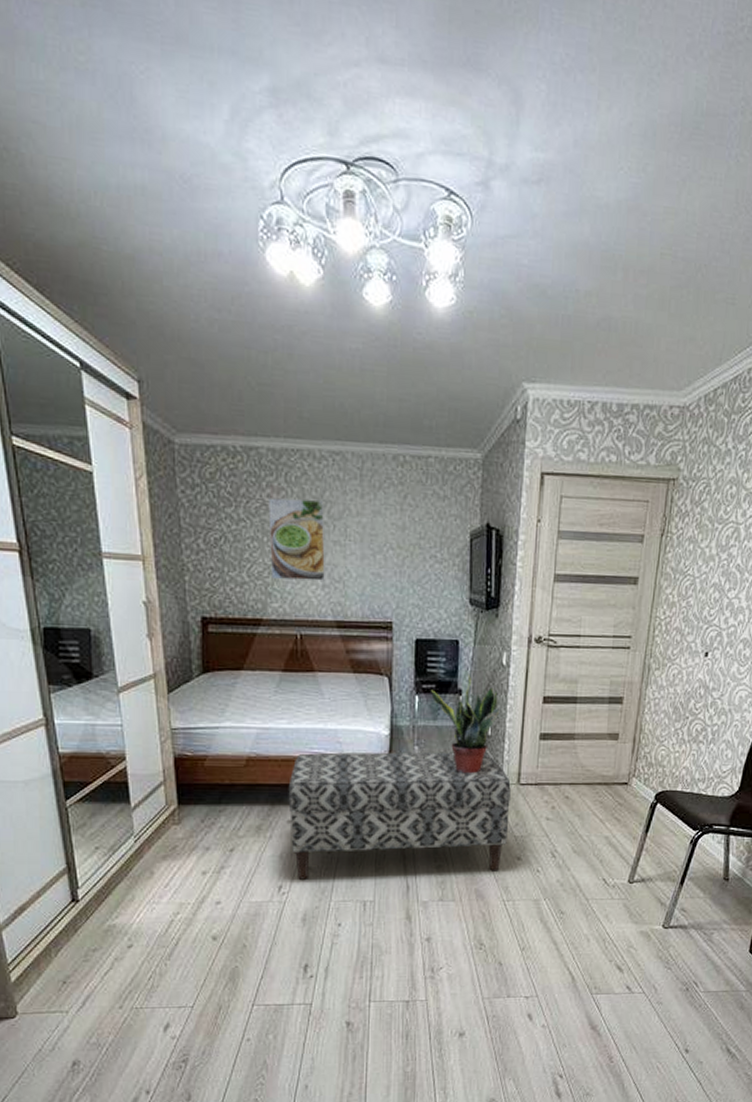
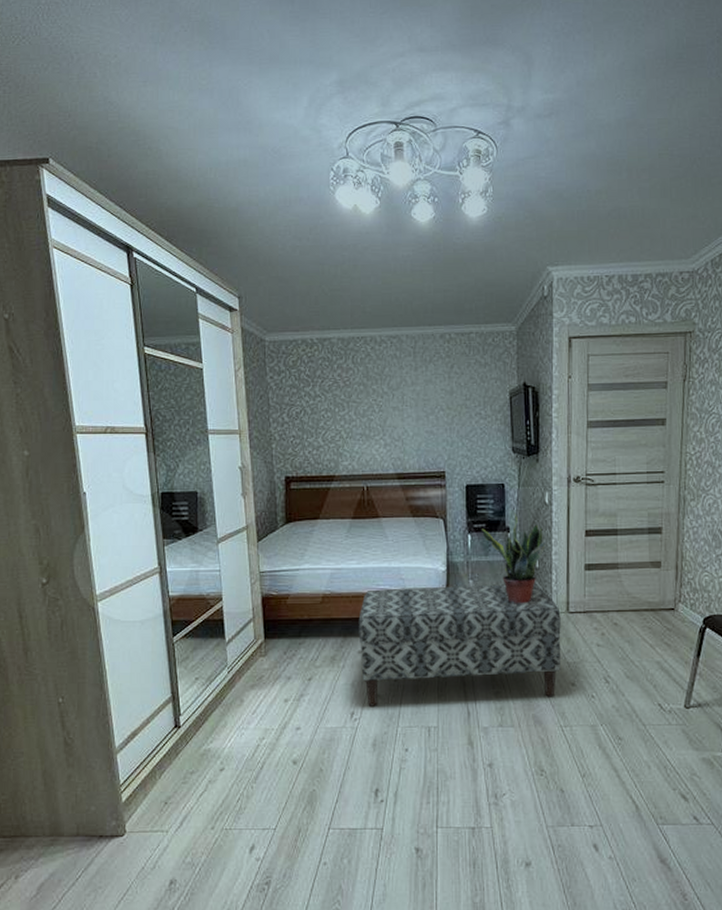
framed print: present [268,498,325,581] -> none [339,375,386,441]

